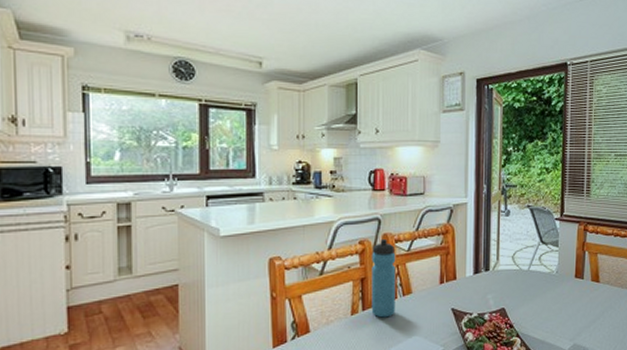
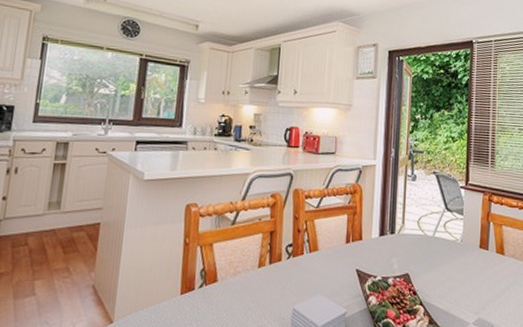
water bottle: present [371,238,396,318] -> none [278,193,305,273]

